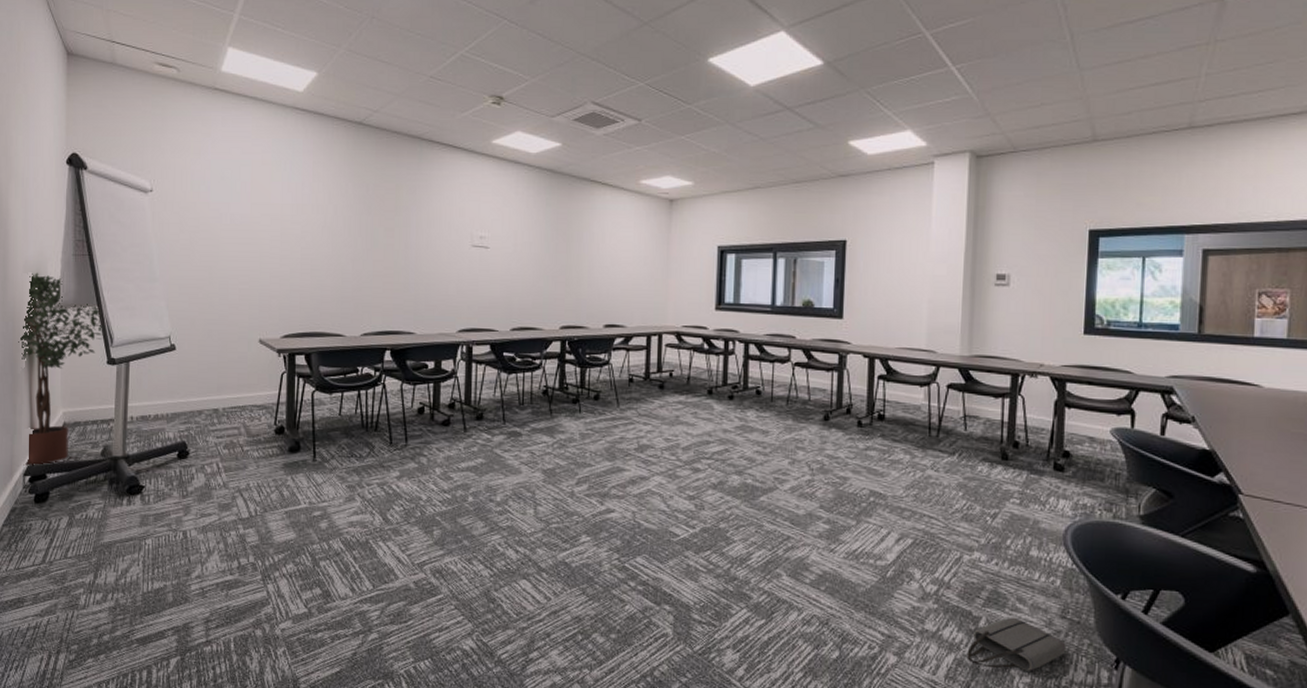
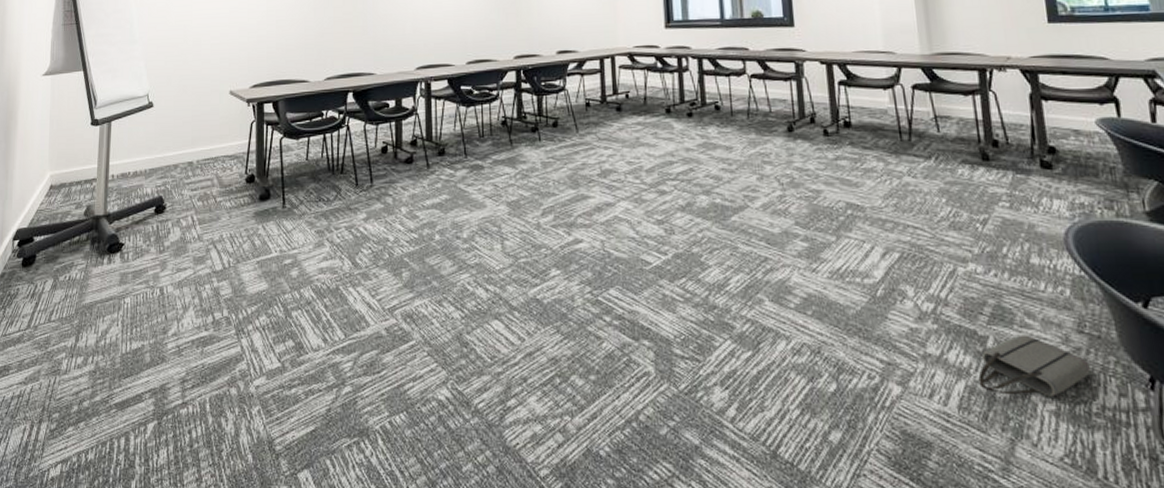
potted tree: present [18,272,103,466] -> none [12,44,88,230]

